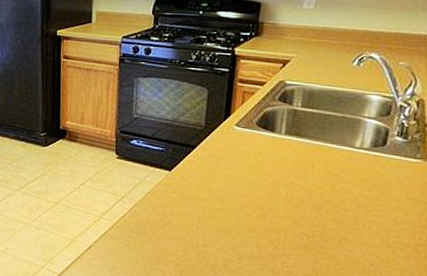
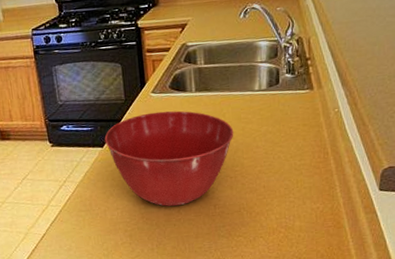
mixing bowl: none [174,146,322,253] -> present [104,110,234,207]

